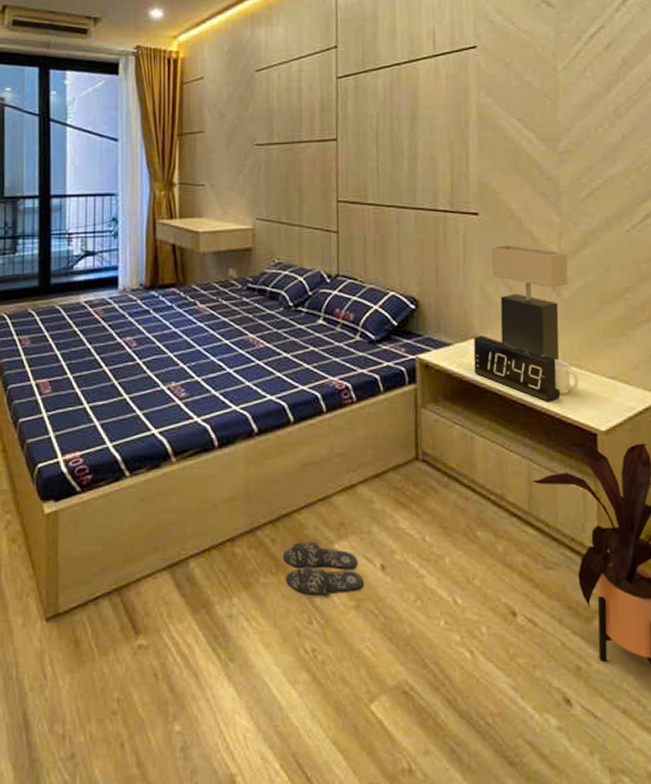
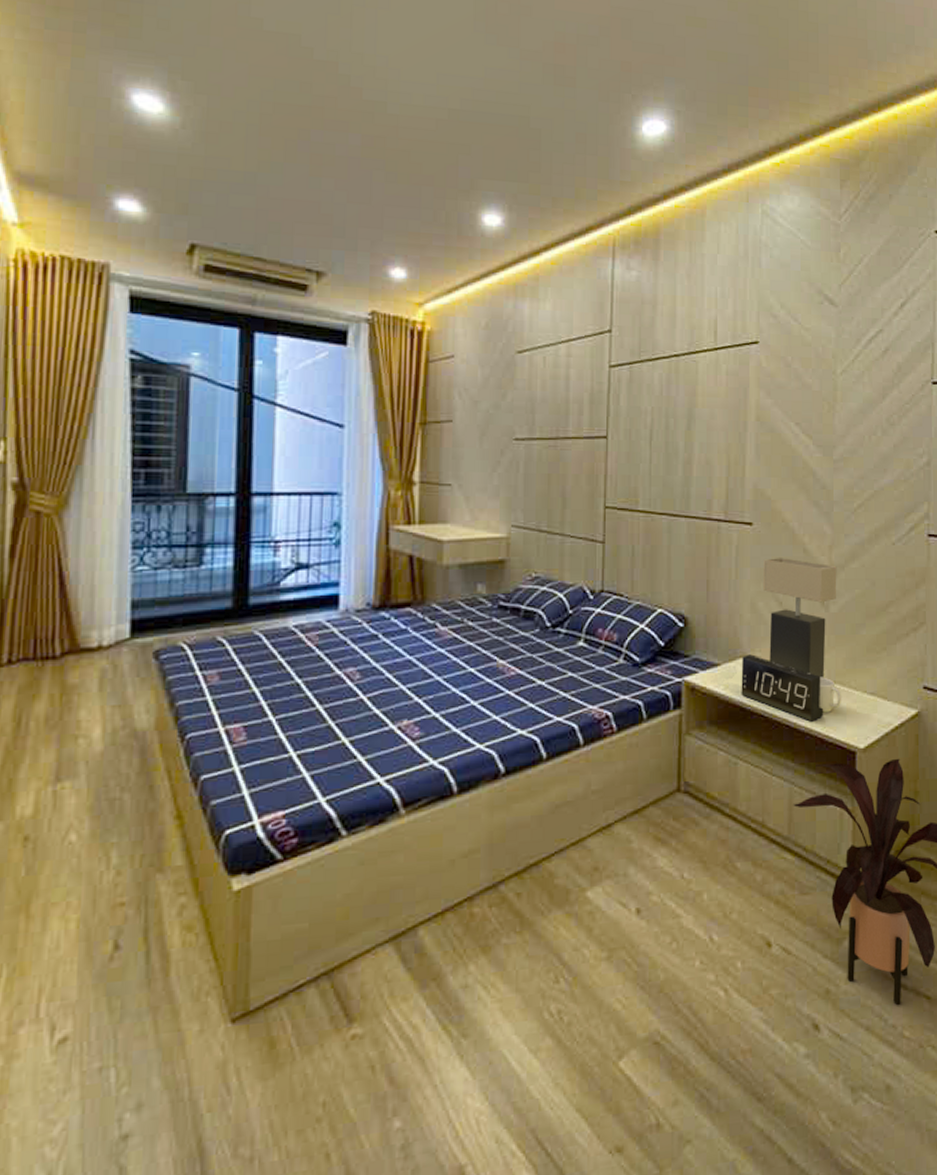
slippers: present [283,541,363,596] -> none [529,891,617,952]

